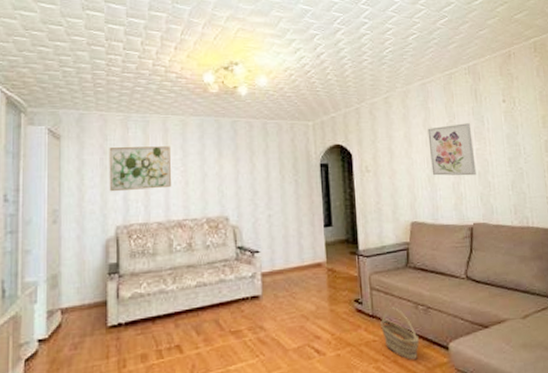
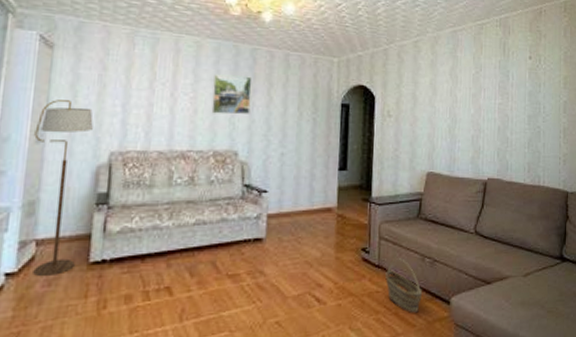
floor lamp: none [51,184,99,342] -> present [33,100,93,277]
wall art: present [109,146,171,192] -> none [106,64,181,114]
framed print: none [200,147,236,184] -> present [211,74,253,115]
wall art: present [427,123,477,176] -> none [453,76,496,130]

